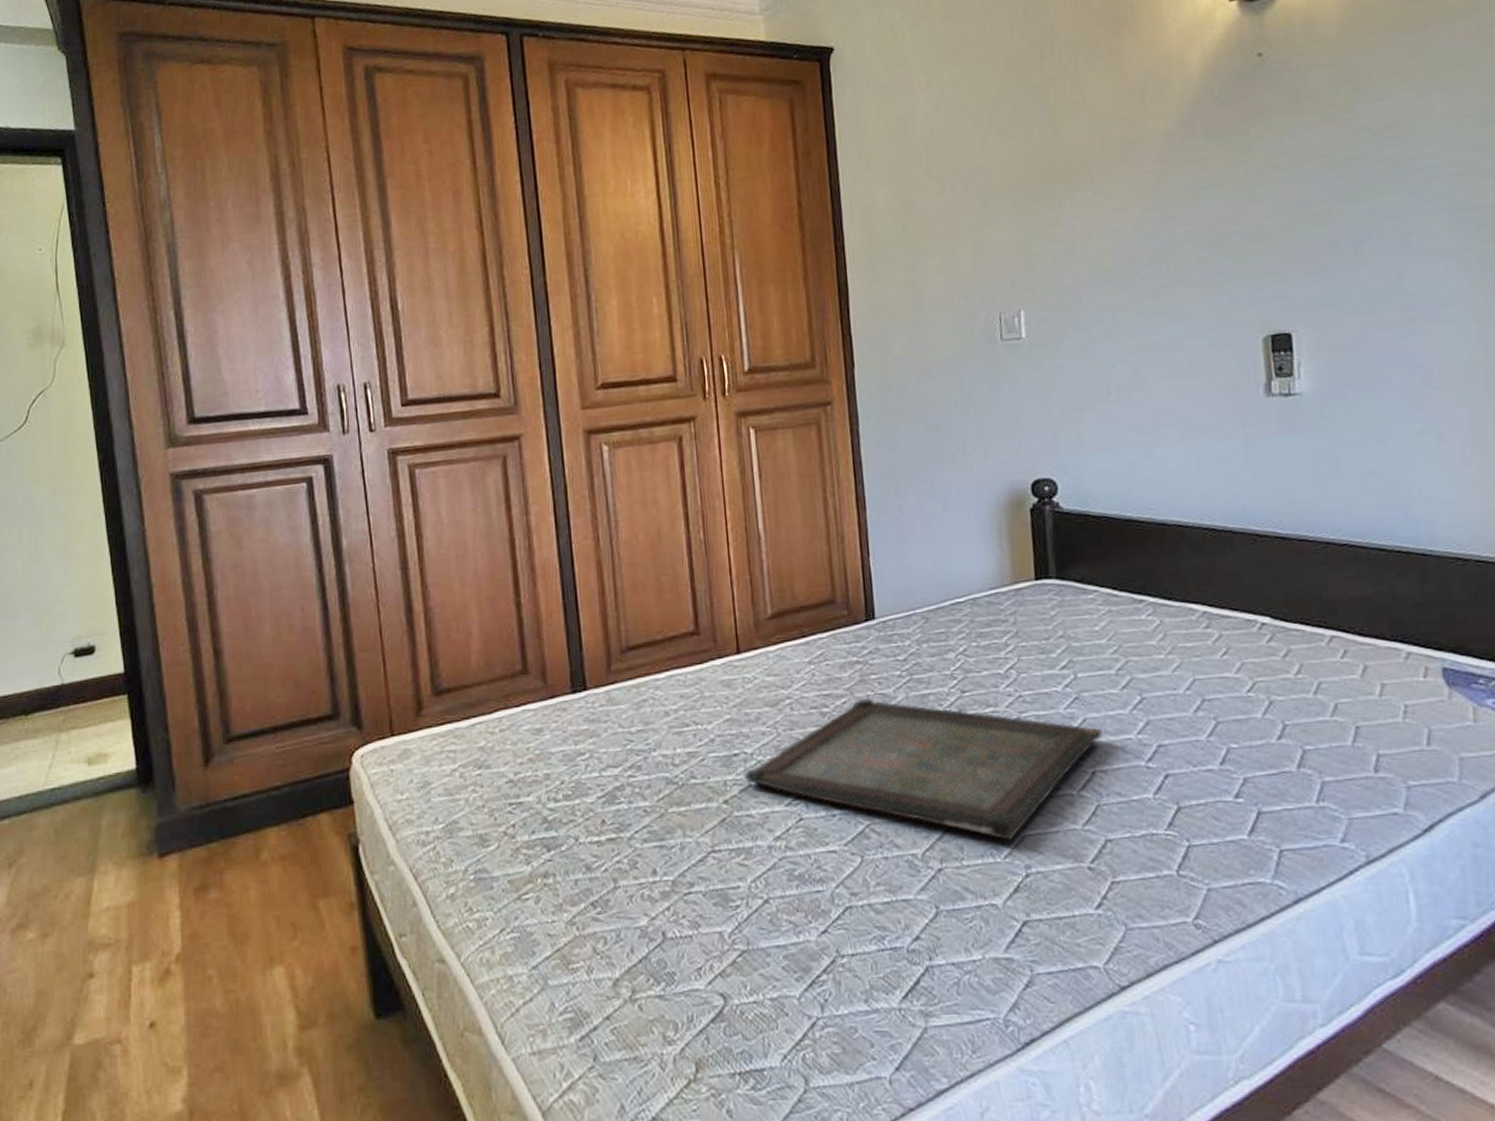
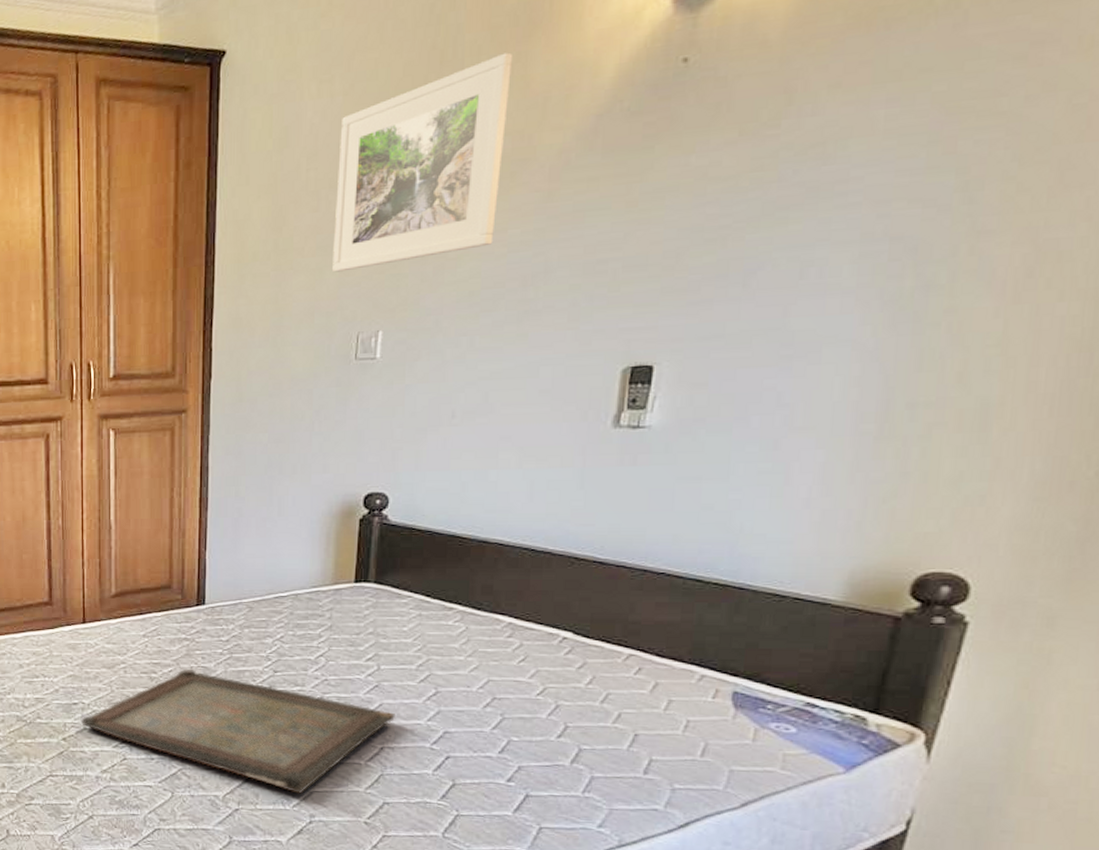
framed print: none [955,48,1118,254] -> present [331,52,513,272]

